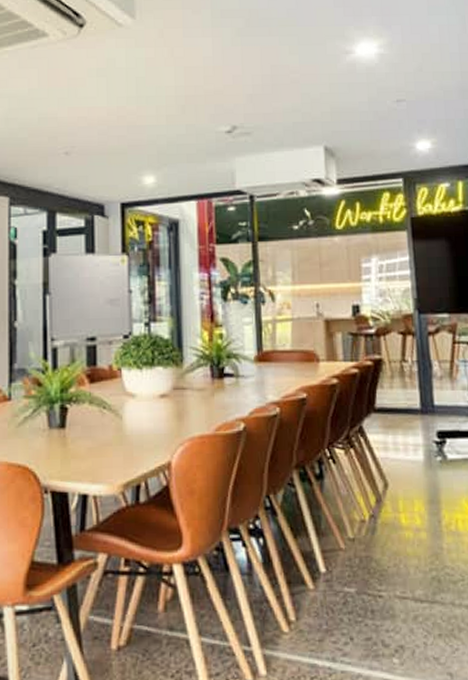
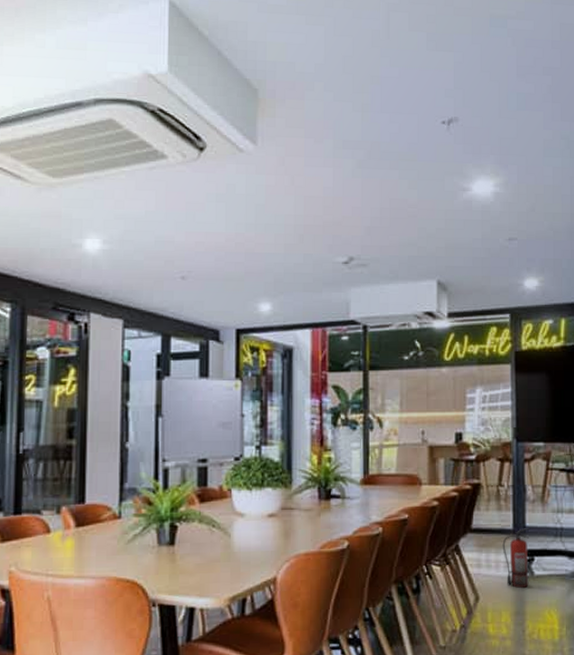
fire extinguisher: none [410,407,442,475] -> present [502,528,530,589]

